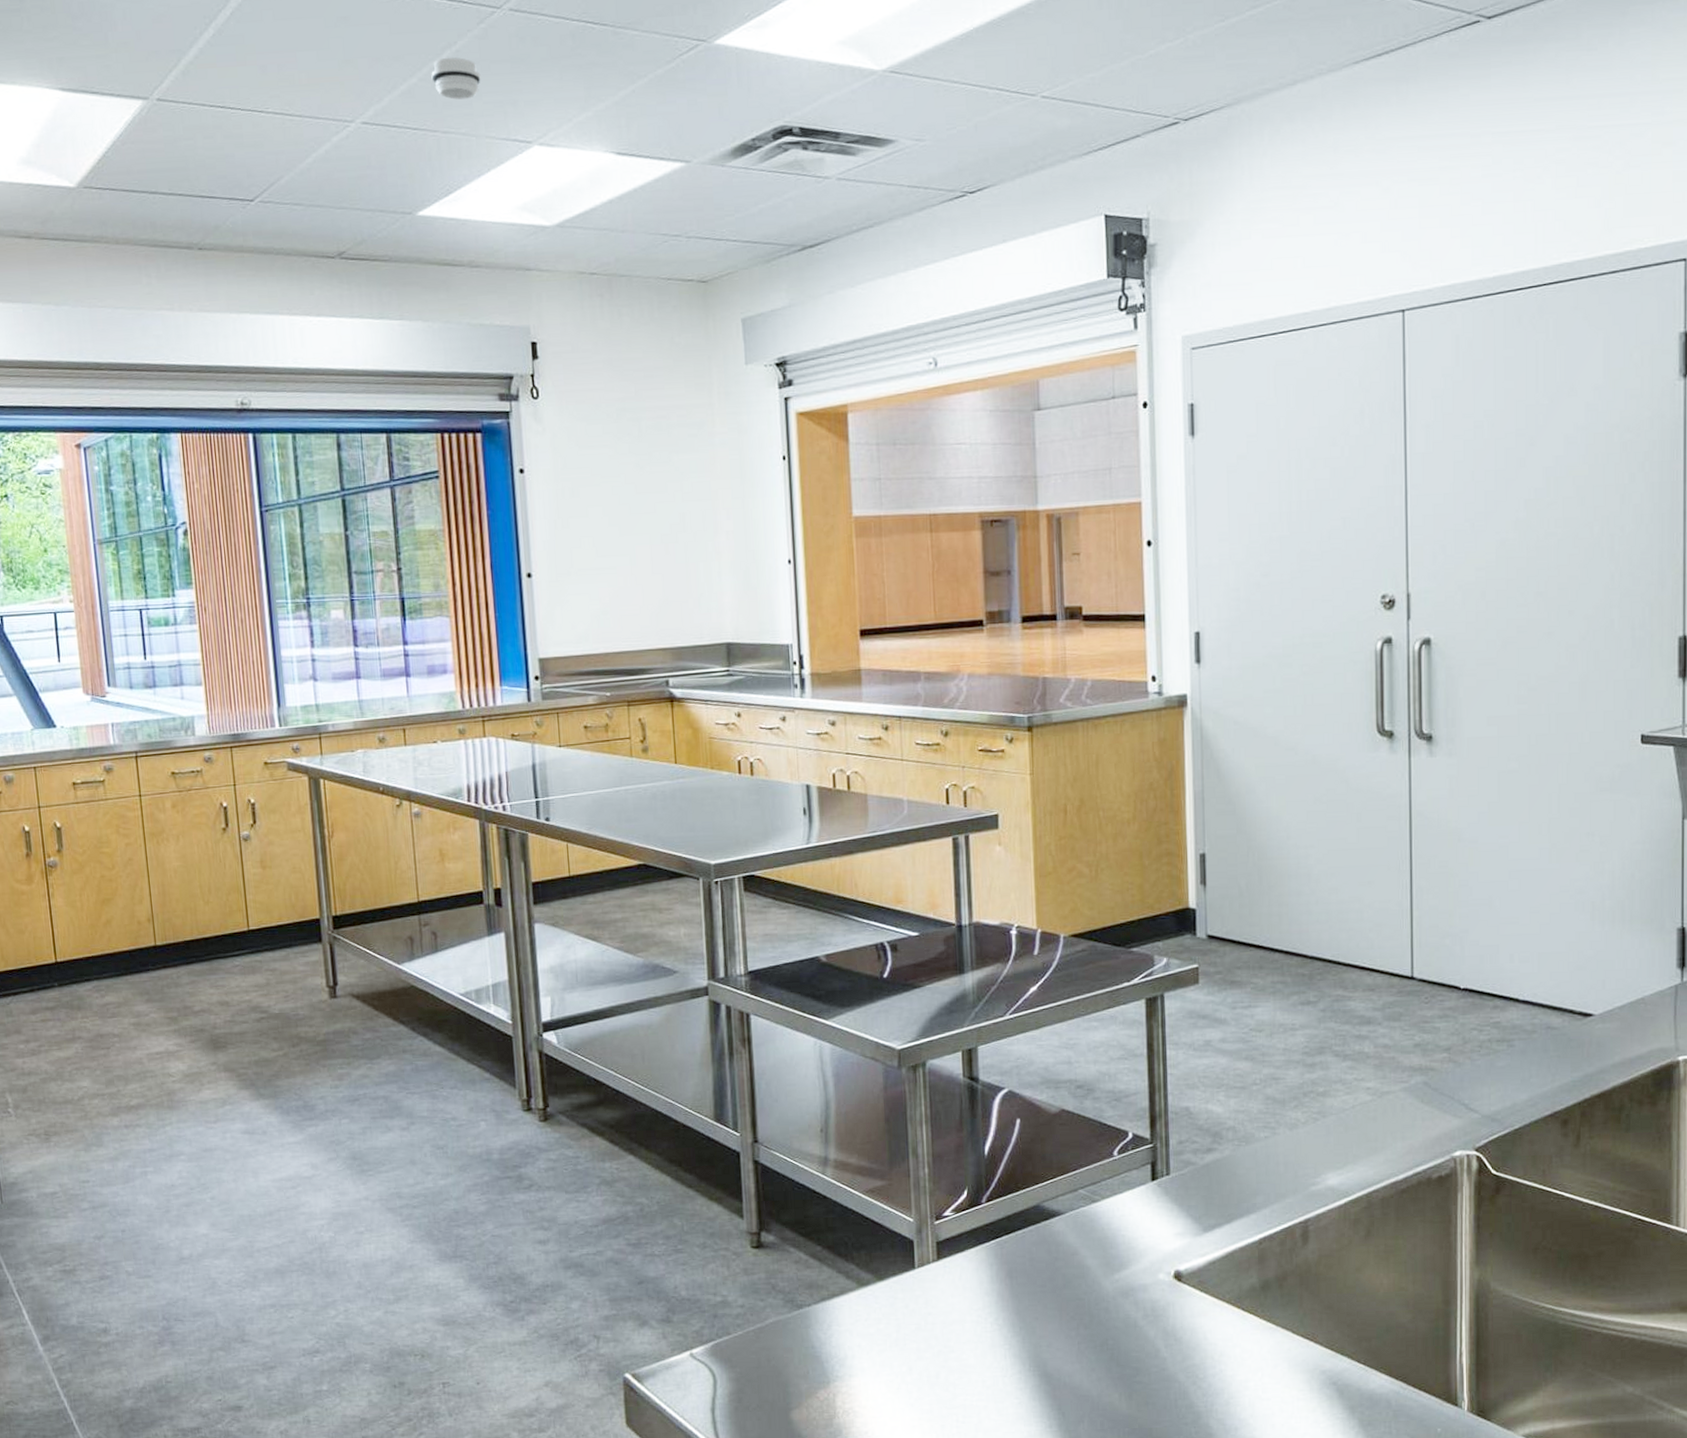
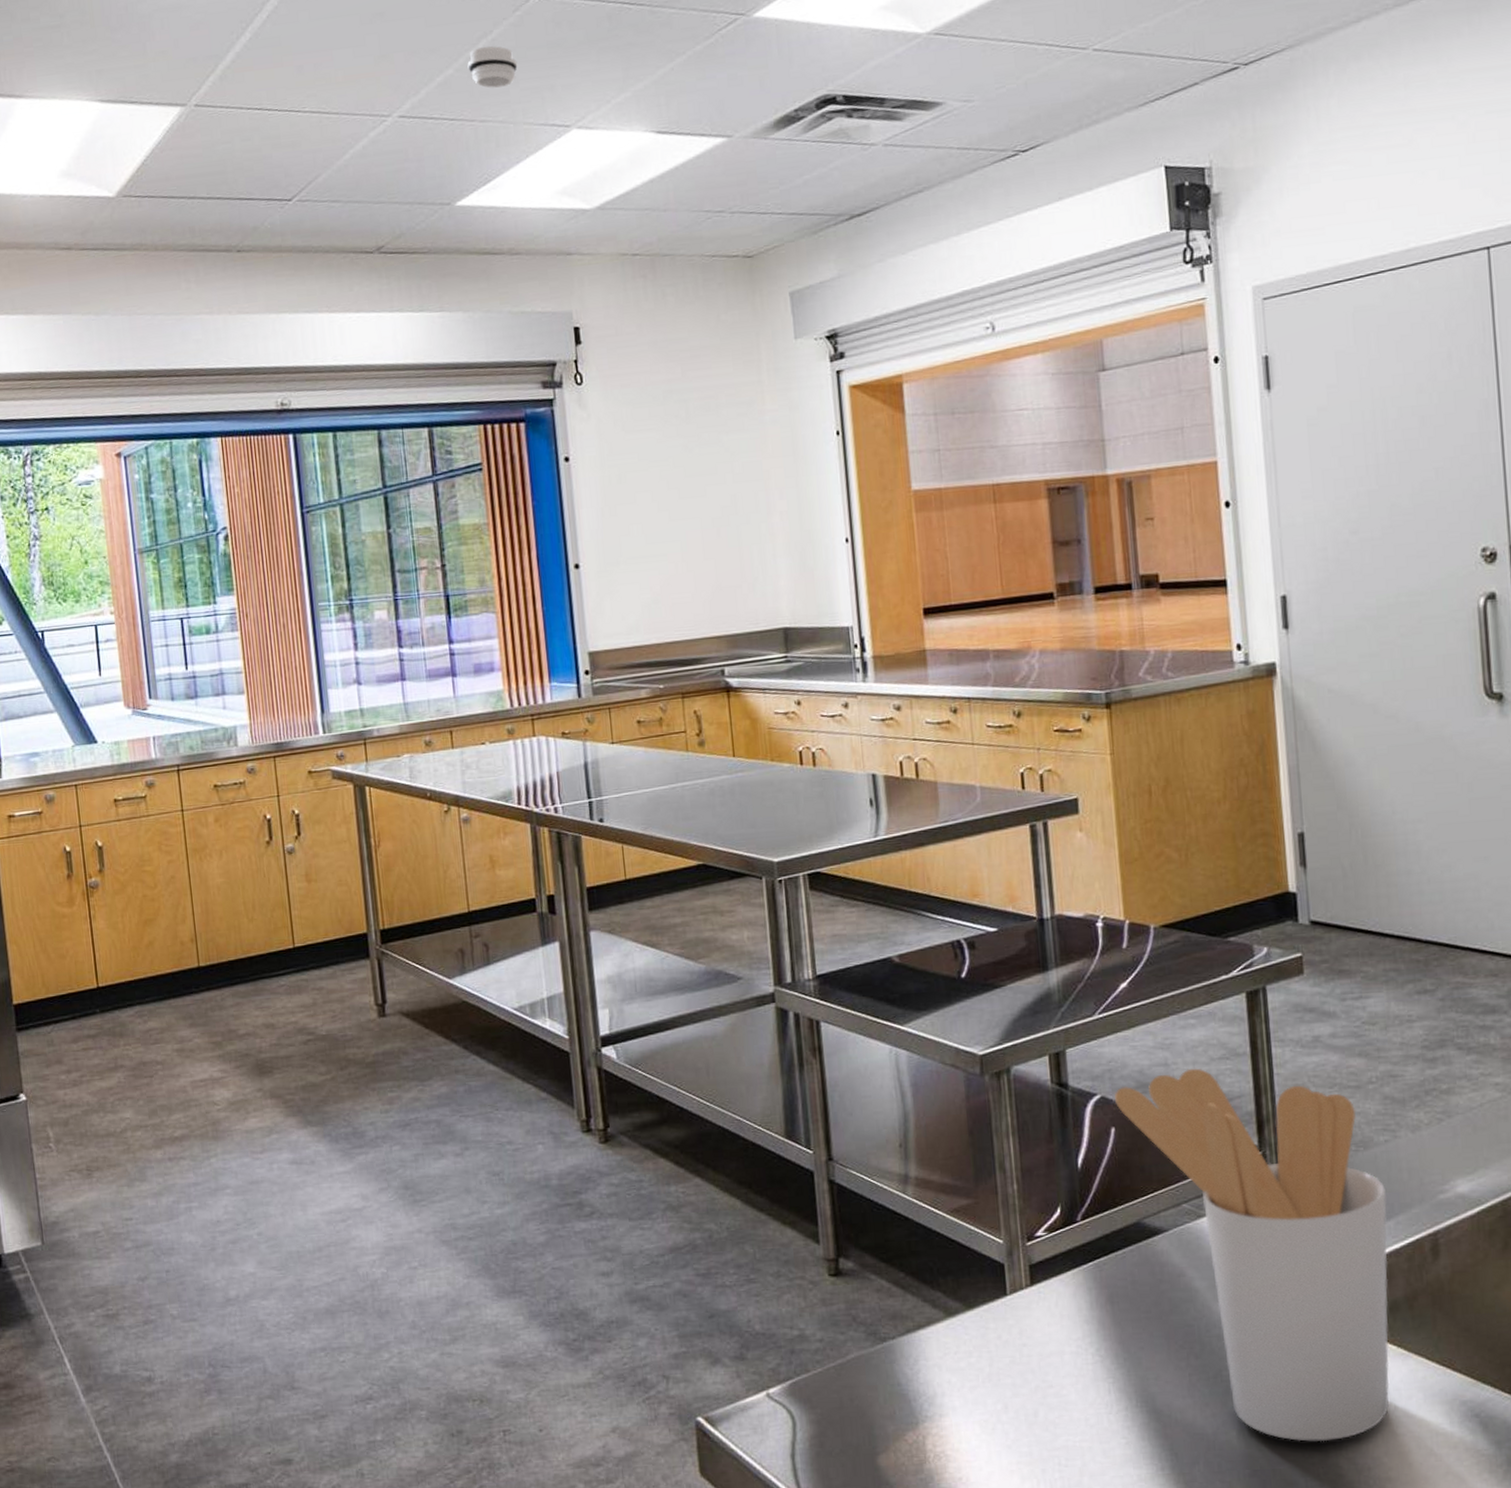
utensil holder: none [1021,1066,1264,1405] -> present [1115,1068,1390,1442]

